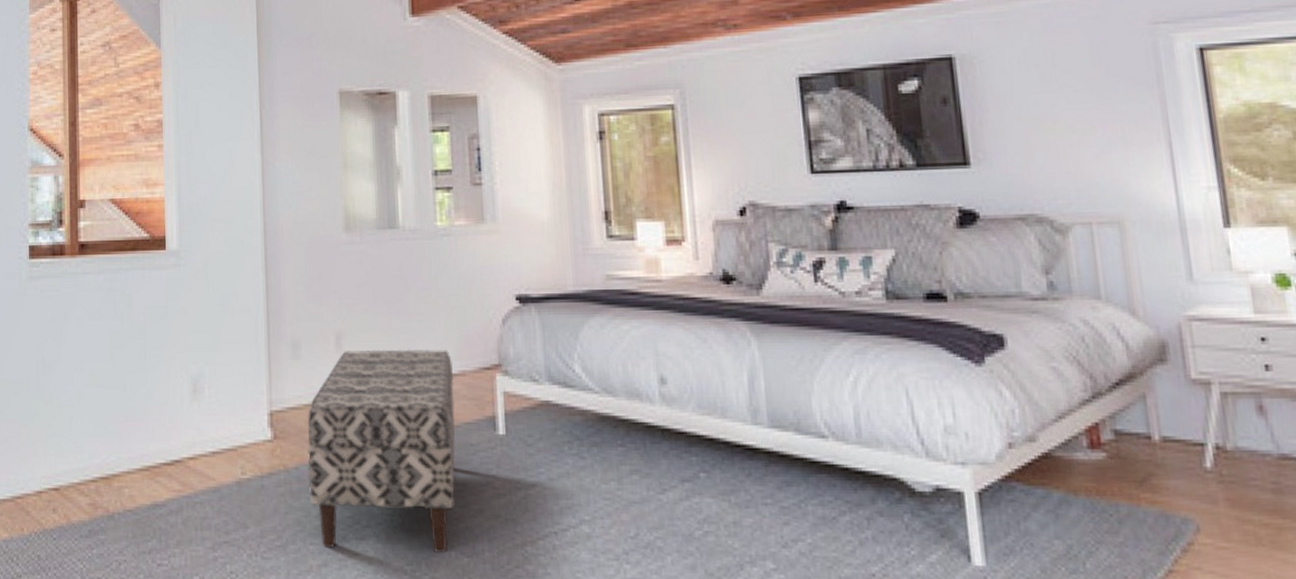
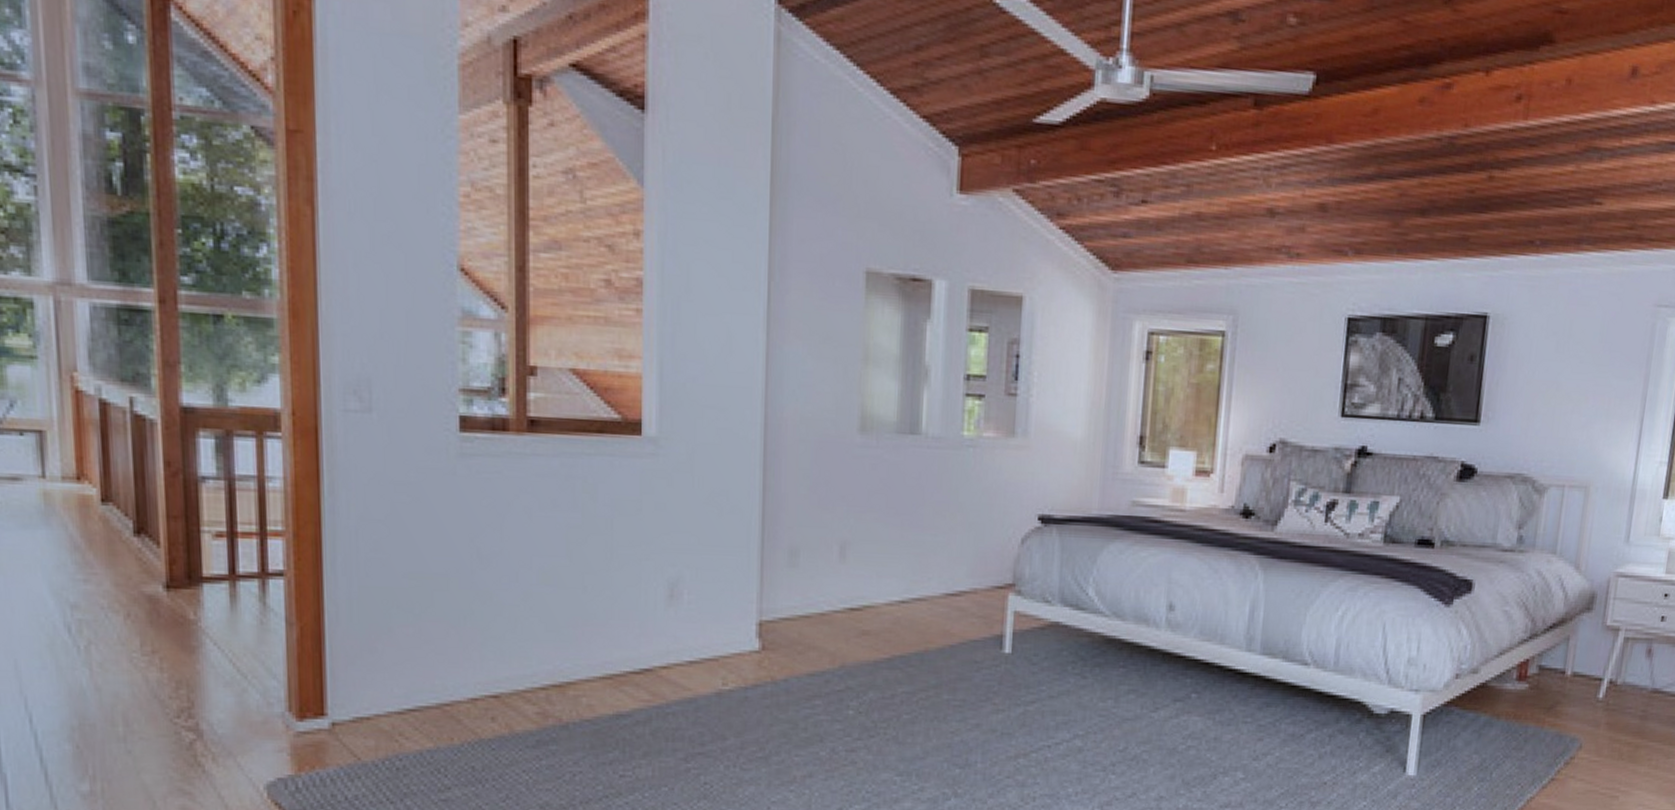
bench: present [307,349,456,553] -> none [797,562,965,764]

